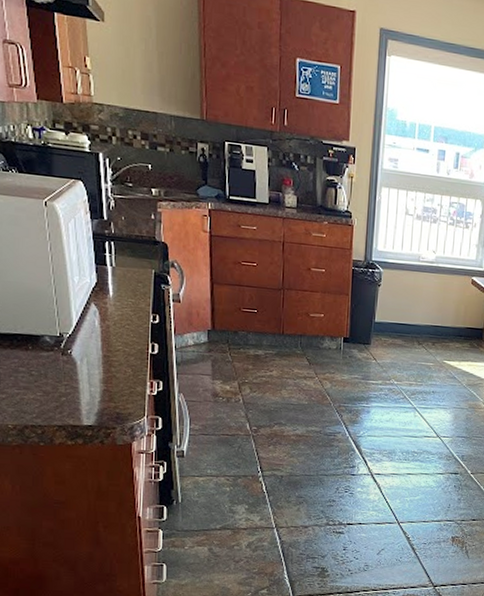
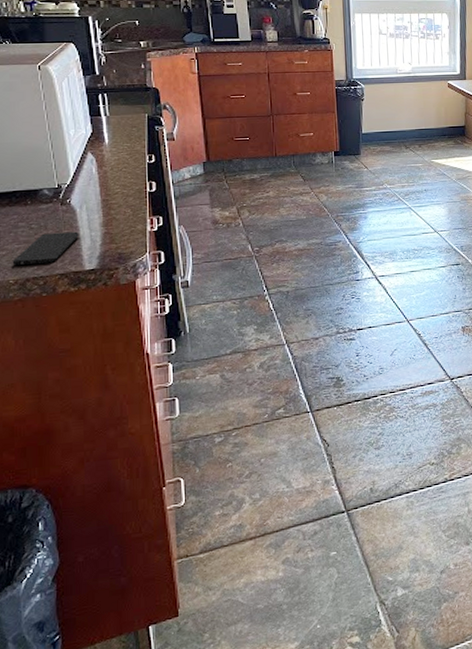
smartphone: none [11,382,79,413] -> present [12,231,79,265]

